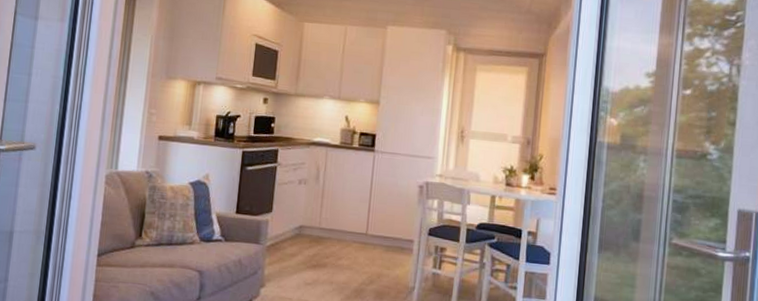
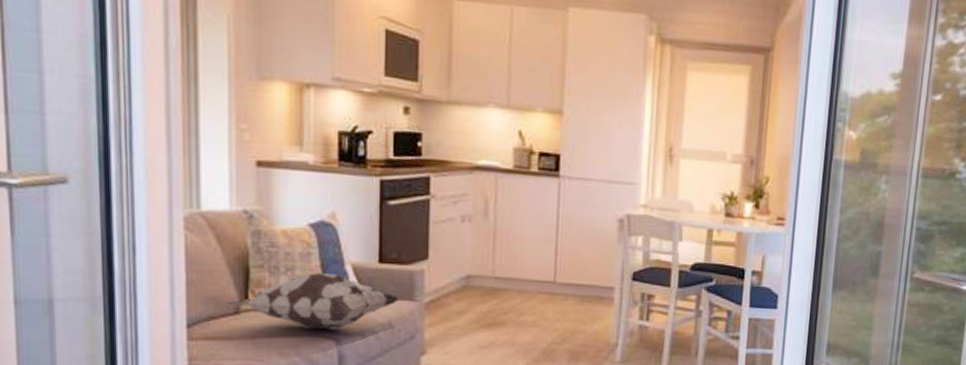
decorative pillow: none [127,219,248,264] -> present [227,273,399,330]

